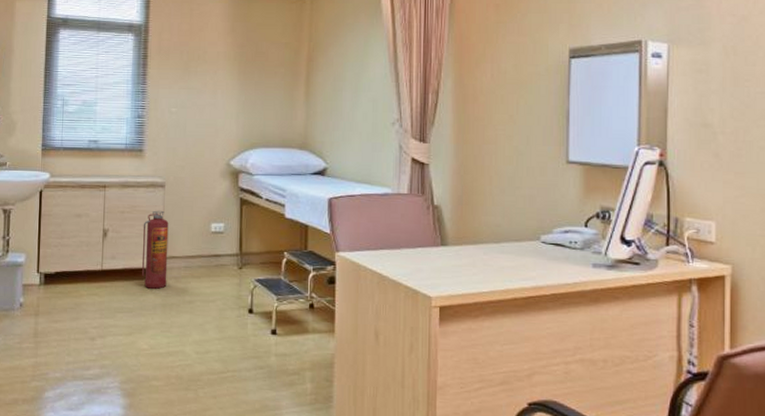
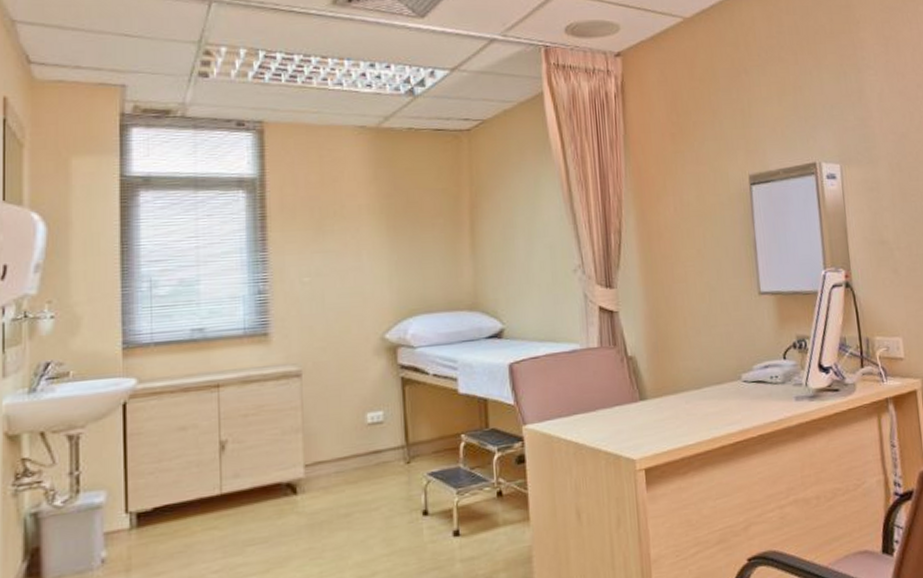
fire extinguisher: present [142,210,169,289] -> none [275,406,313,508]

